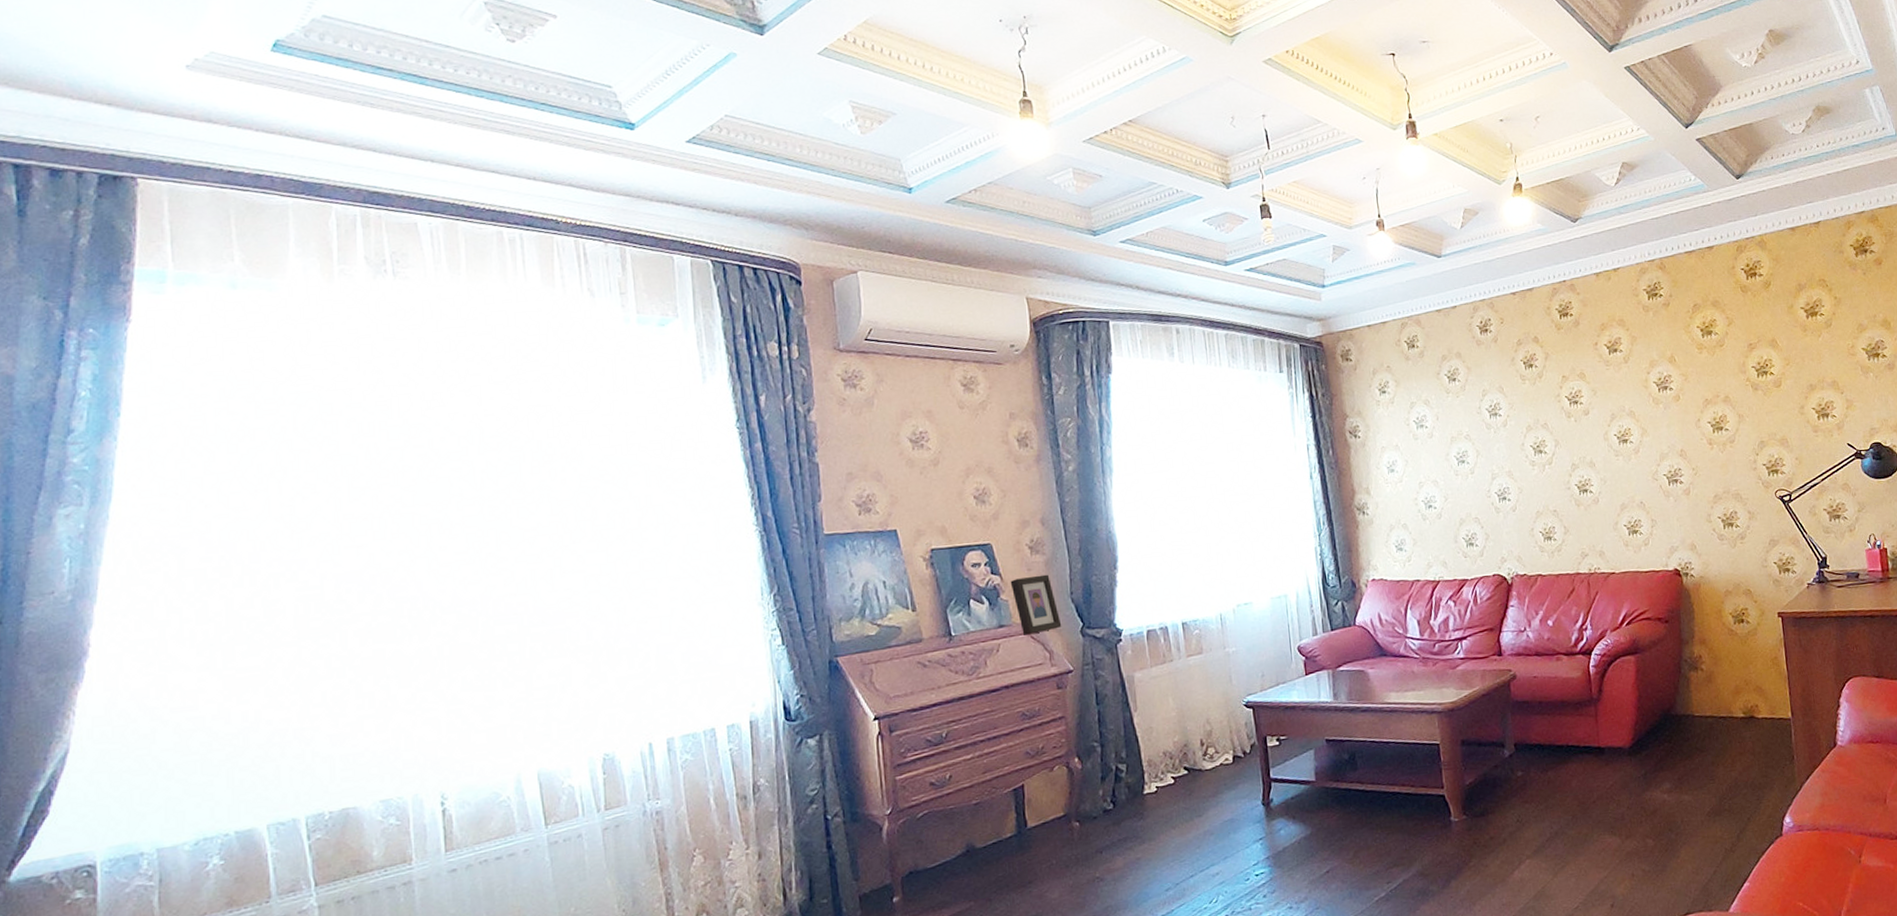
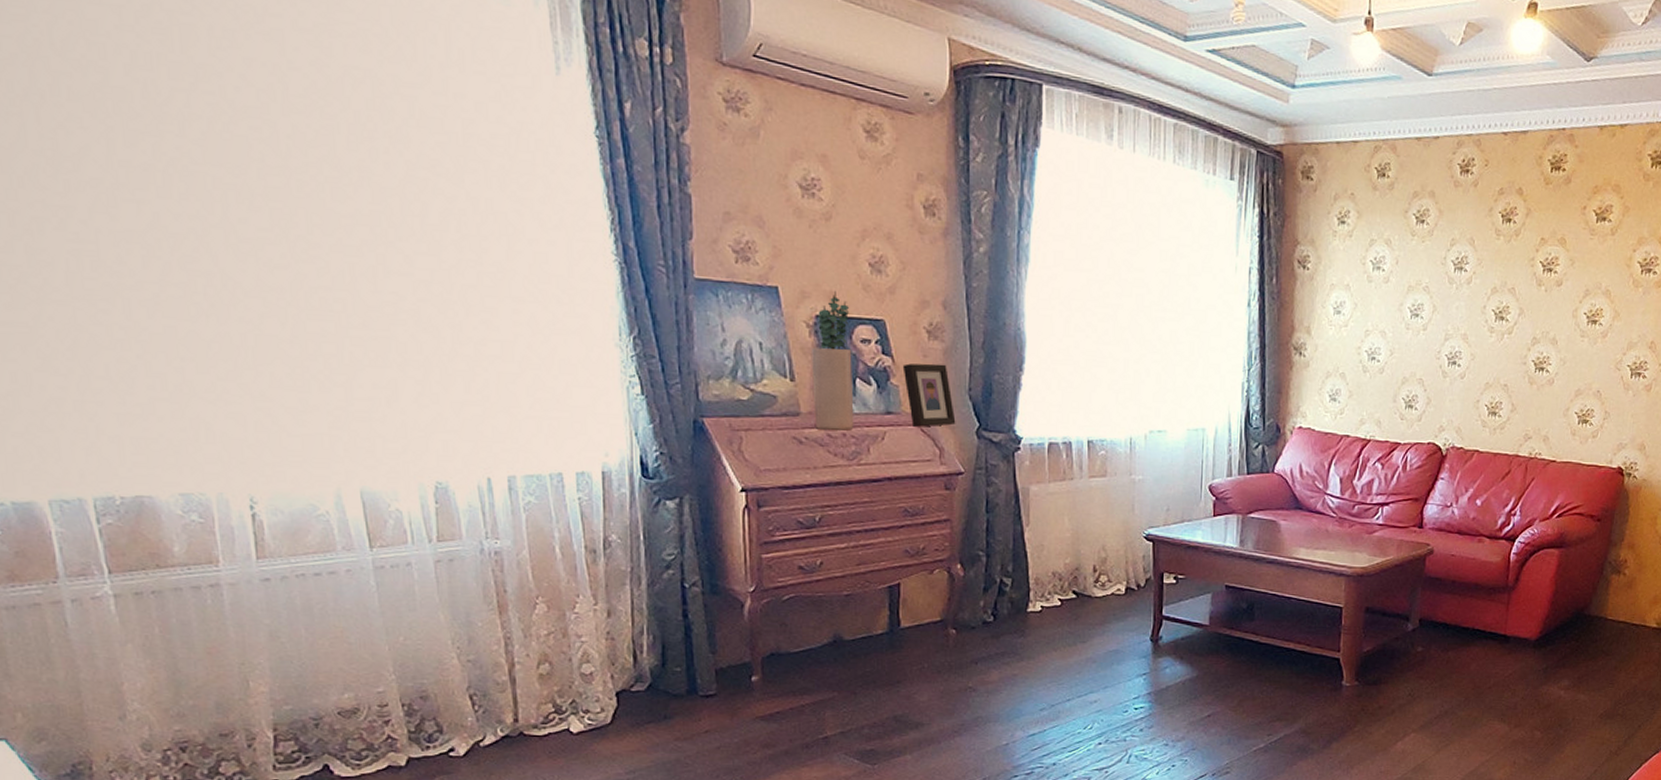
vase: none [928,524,971,652] -> present [810,290,854,431]

